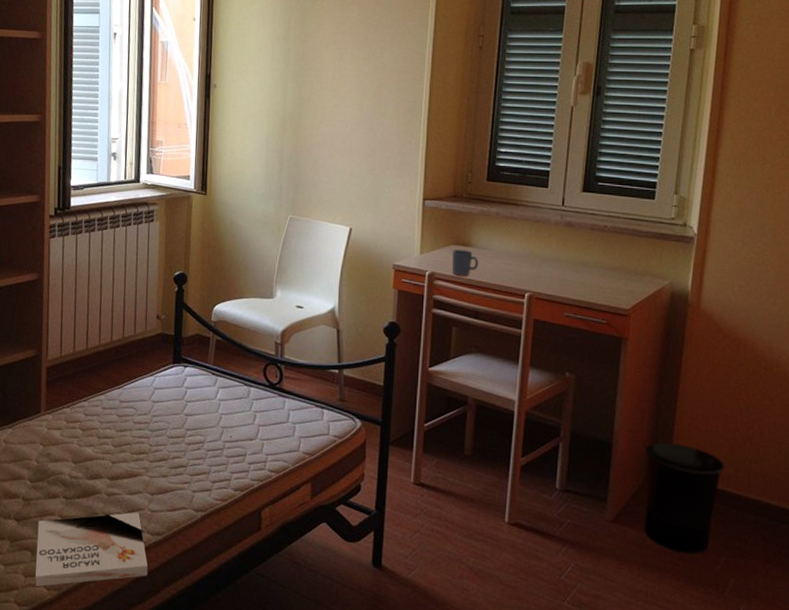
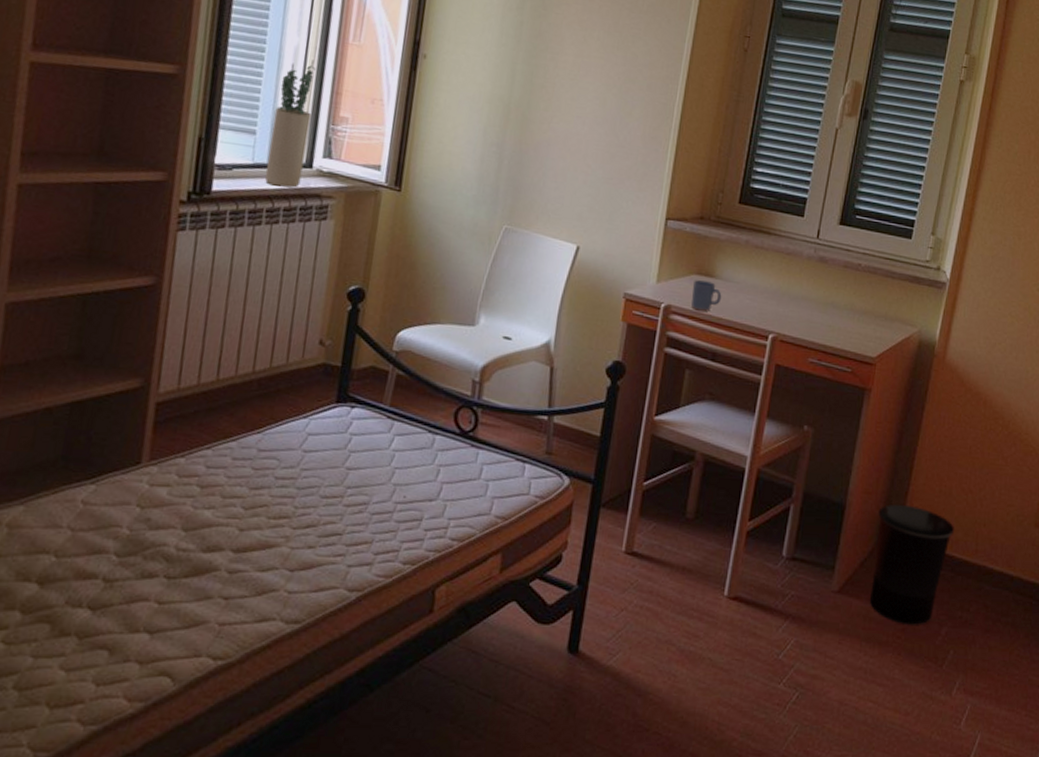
book: present [35,512,149,588] -> none [110,593,278,699]
vase: none [106,99,135,200] -> present [265,60,316,188]

